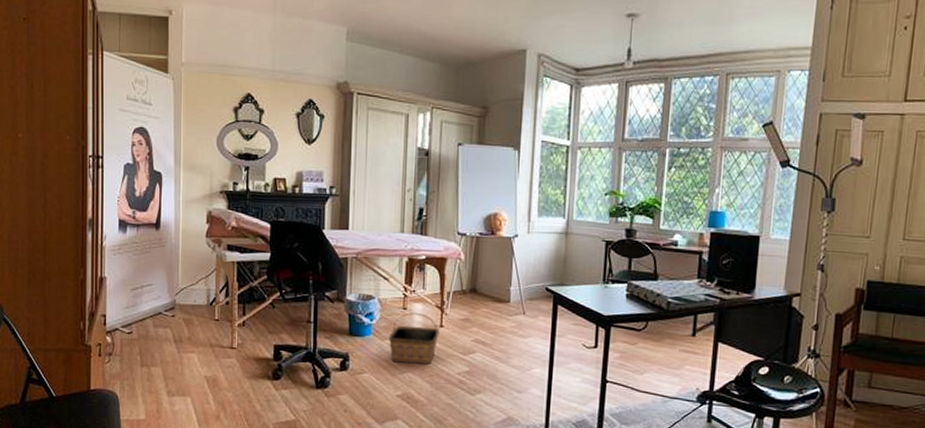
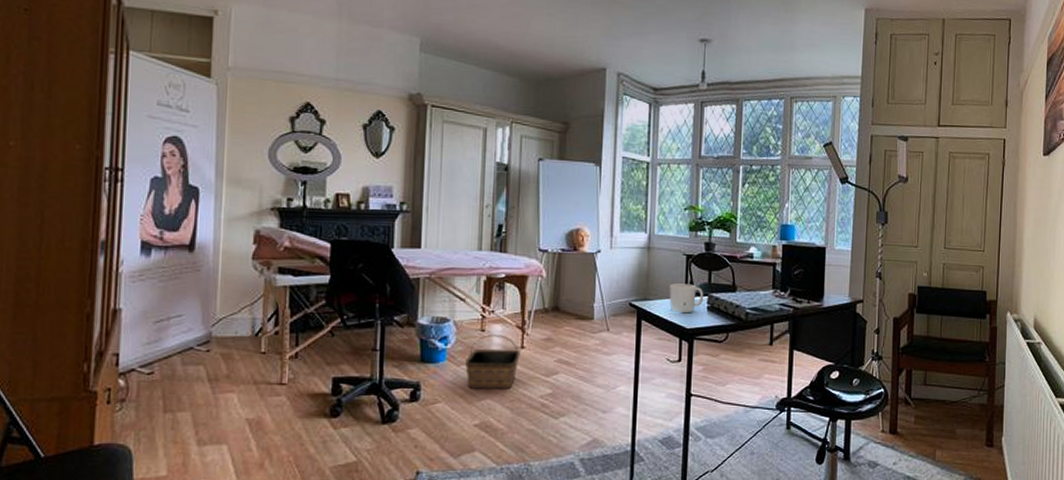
mug: none [586,270,623,300] -> present [669,283,704,314]

